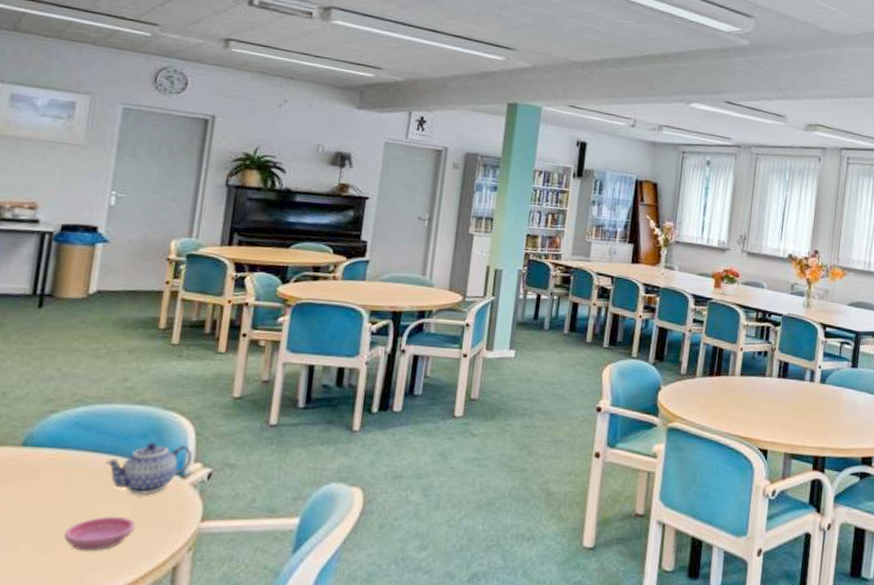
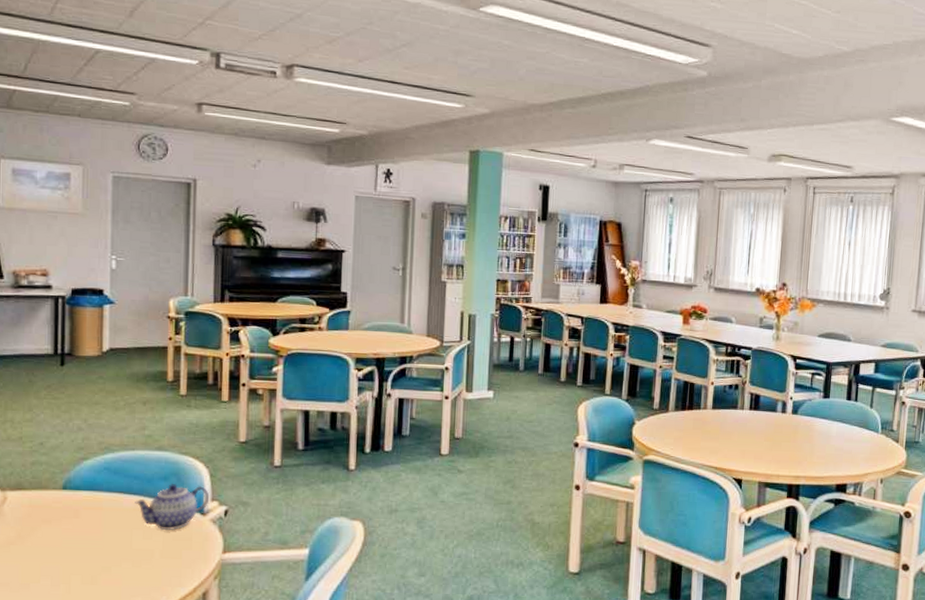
saucer: present [64,516,136,552] -> none [108,549,167,580]

